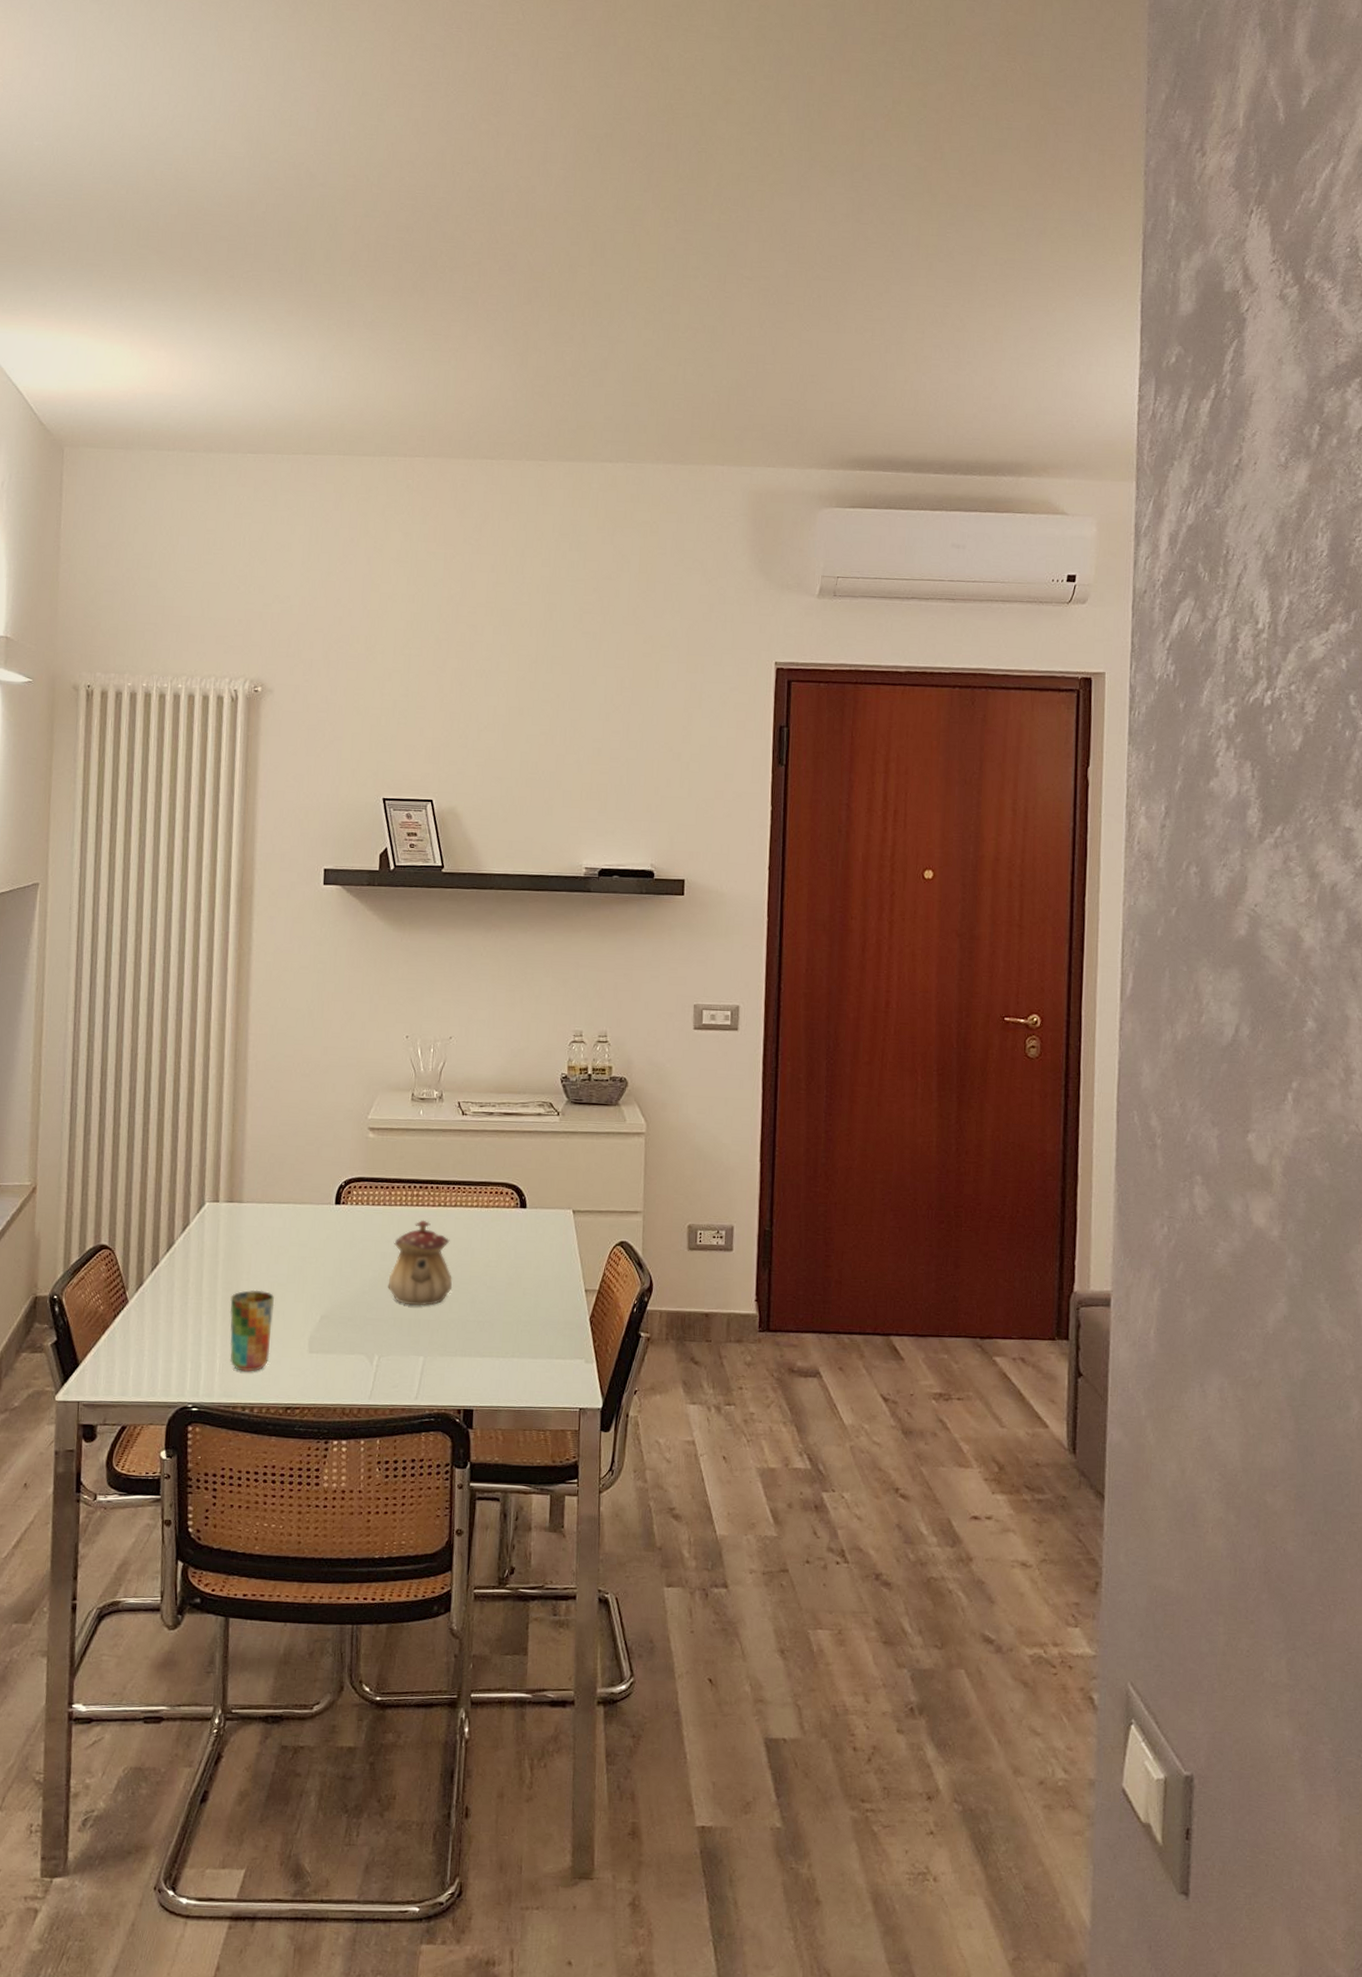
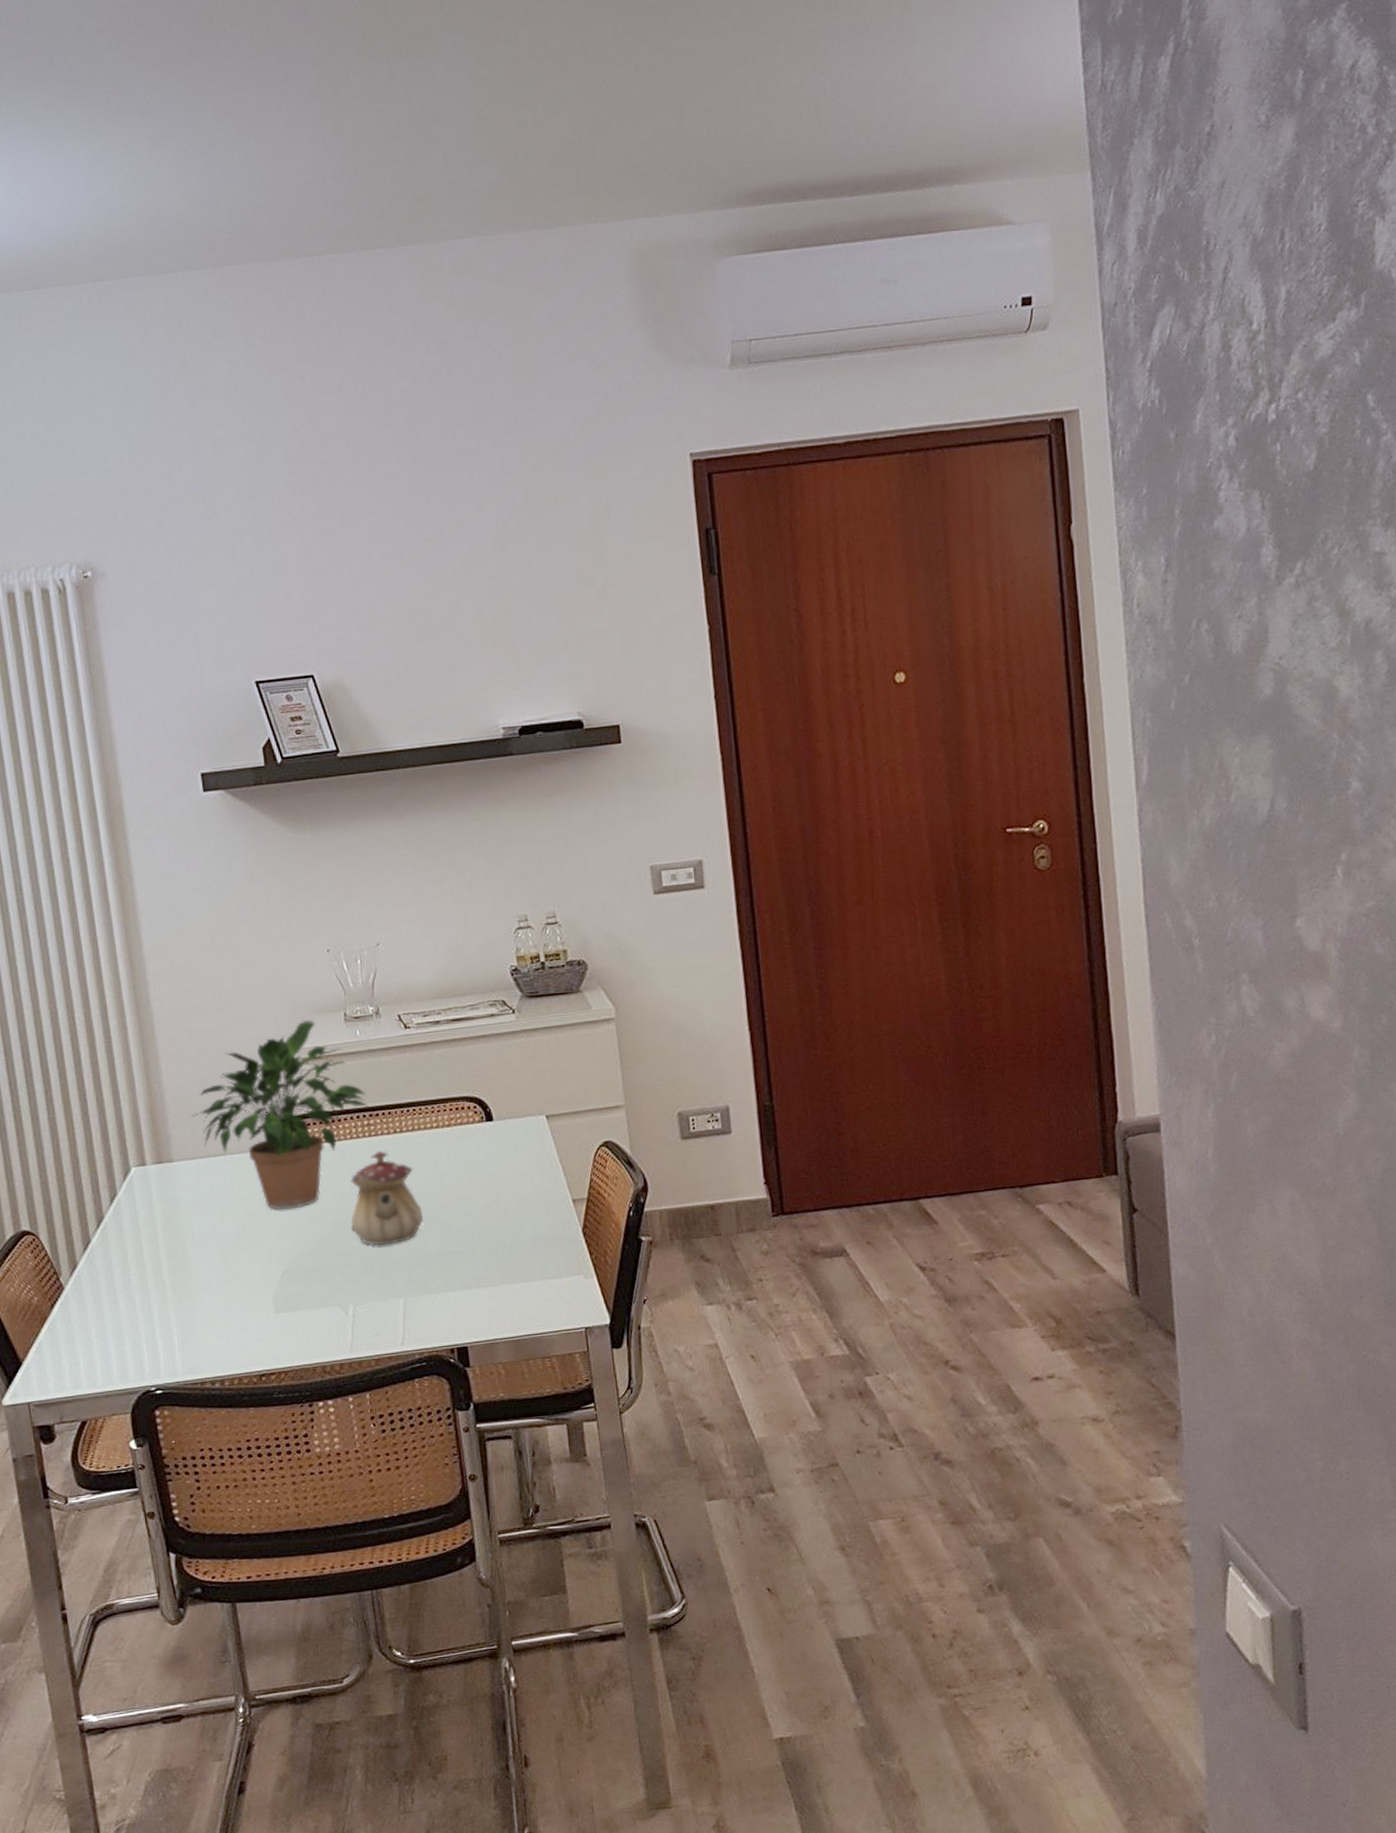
cup: present [229,1289,275,1372] -> none [177,1253,232,1344]
potted plant: none [265,1094,421,1261] -> present [191,1019,370,1211]

